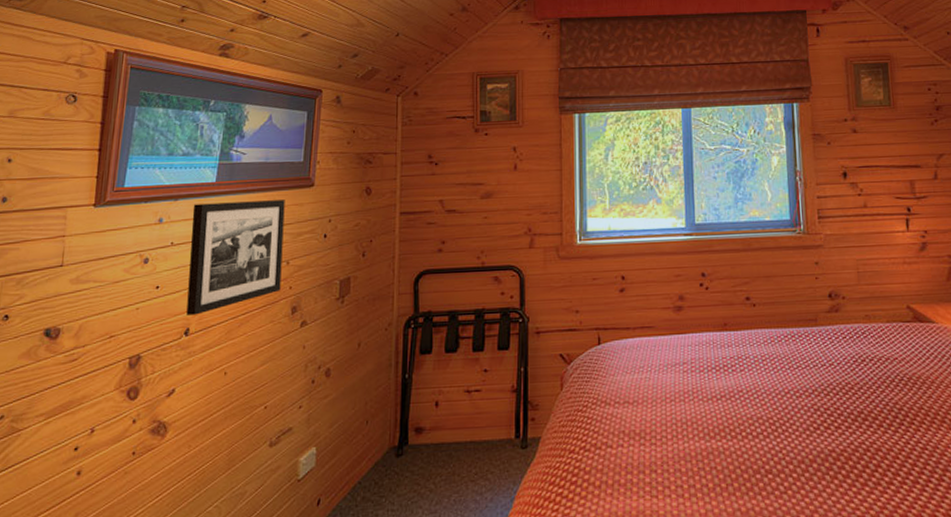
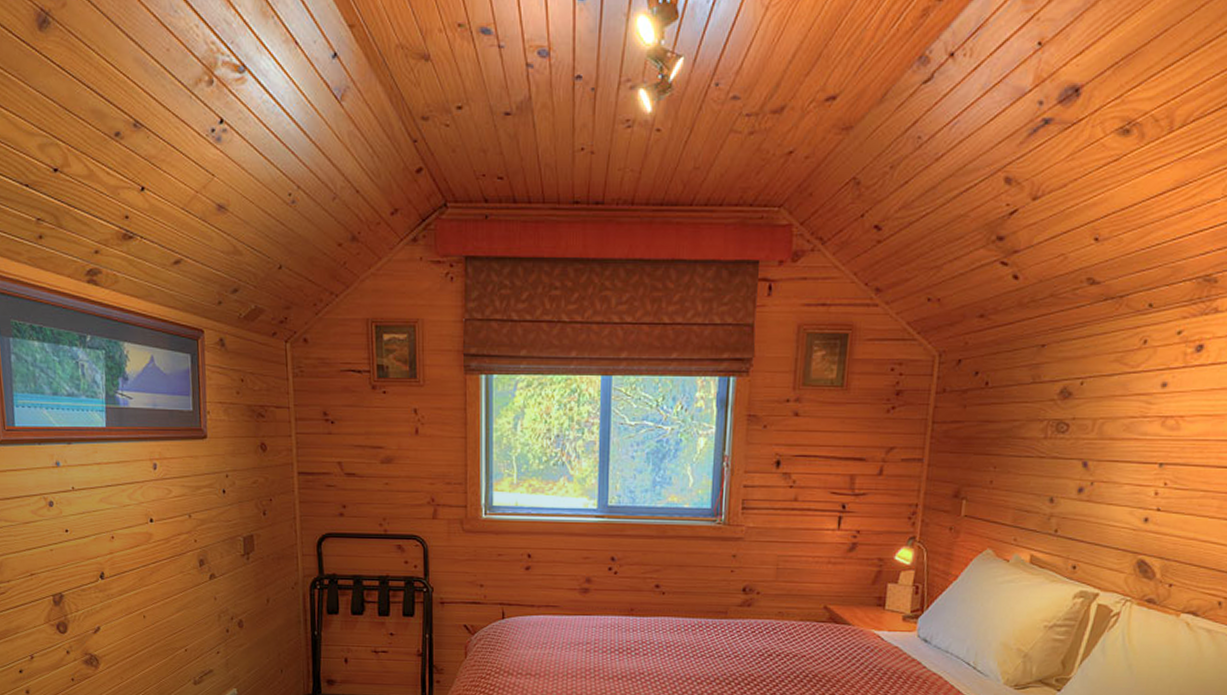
picture frame: present [186,200,285,315] -> none [87,449,186,560]

